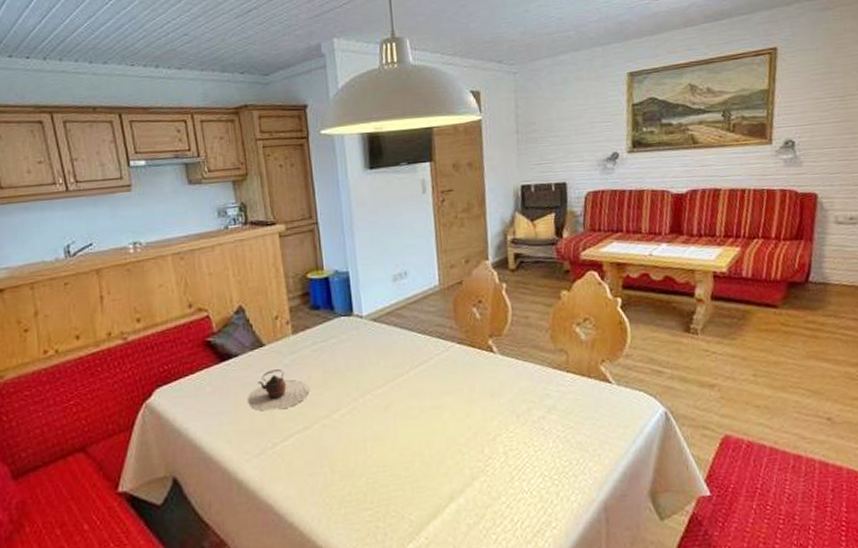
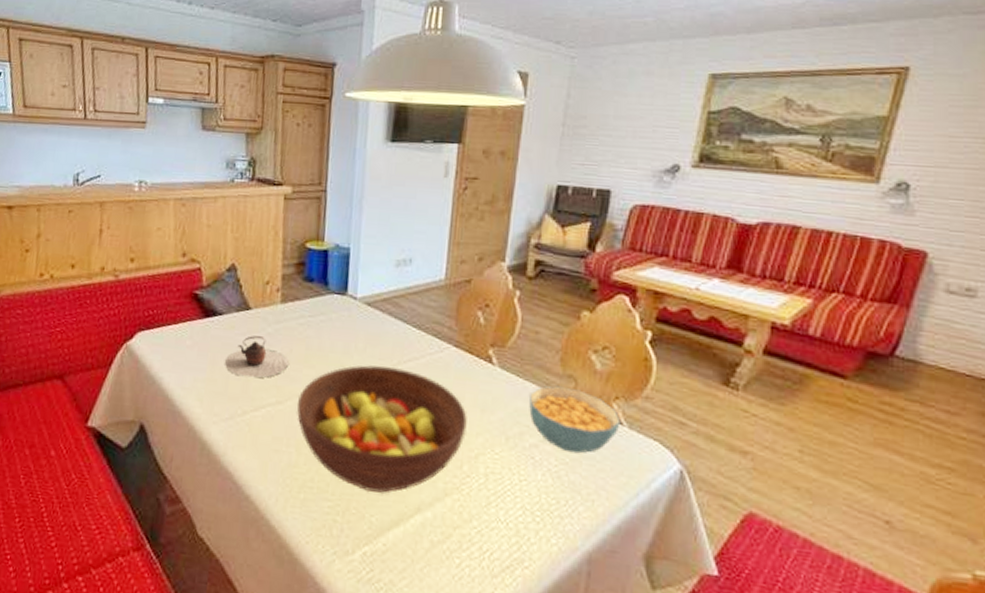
fruit bowl: none [324,373,482,494] -> present [297,365,468,493]
cereal bowl: none [530,360,610,417] -> present [529,386,621,454]

